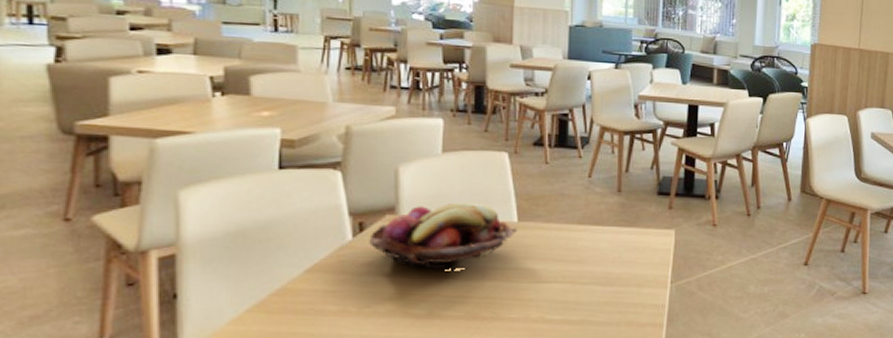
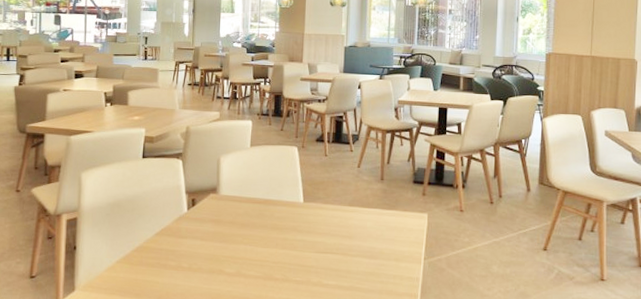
fruit basket: present [369,202,518,270] -> none [198,185,303,238]

